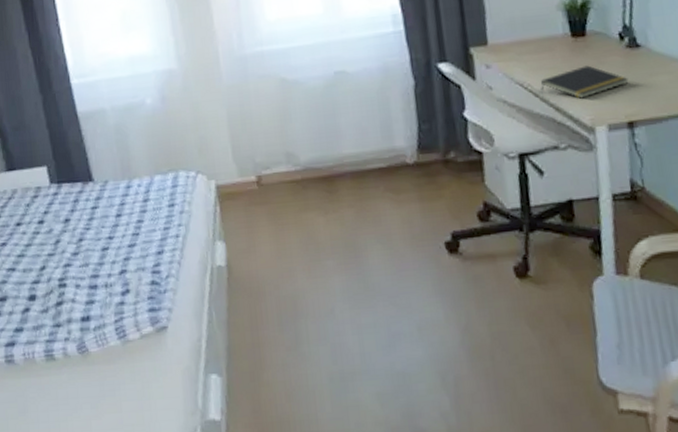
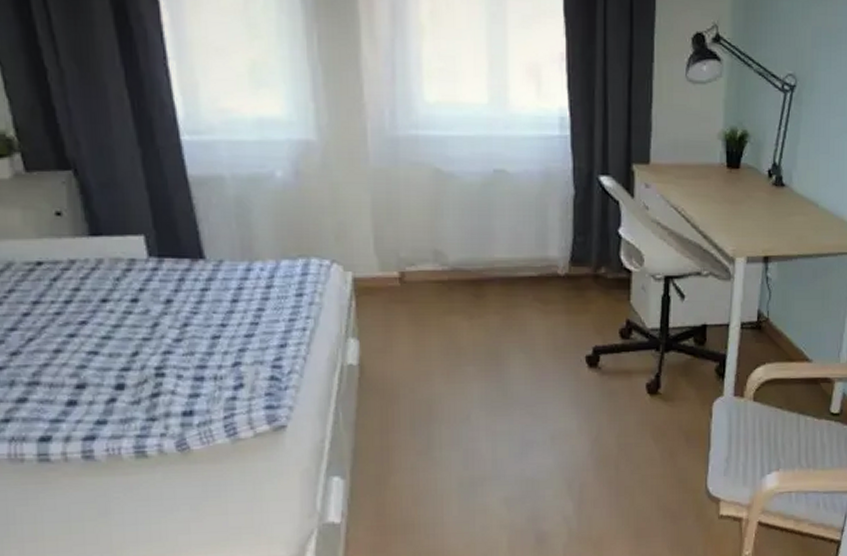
notepad: present [541,65,629,99] -> none [693,197,770,229]

